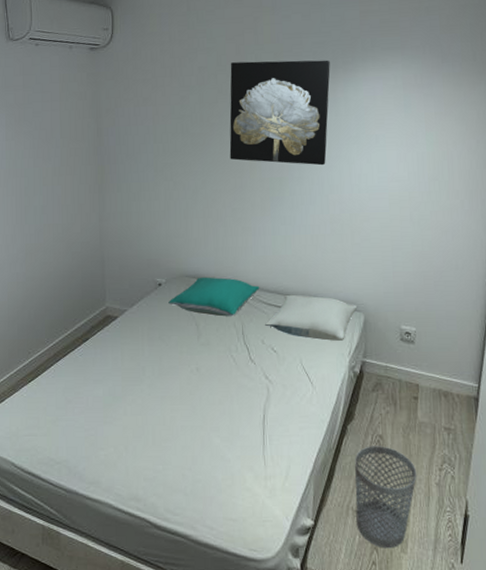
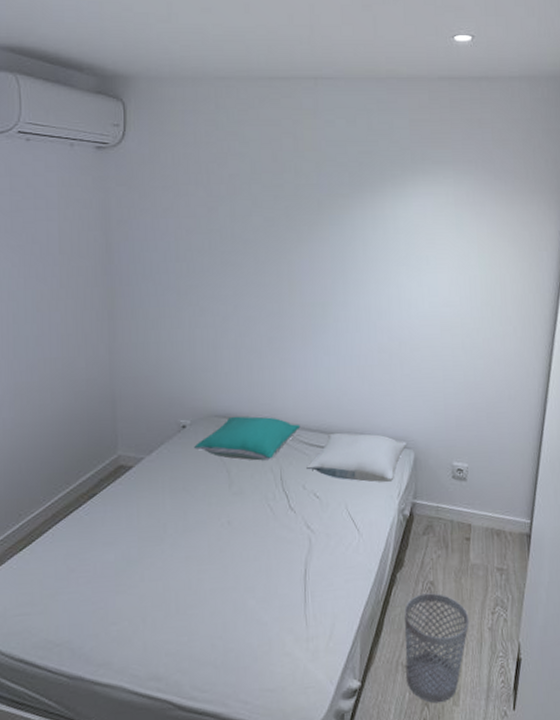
wall art: present [229,60,330,166] -> none [265,170,378,289]

